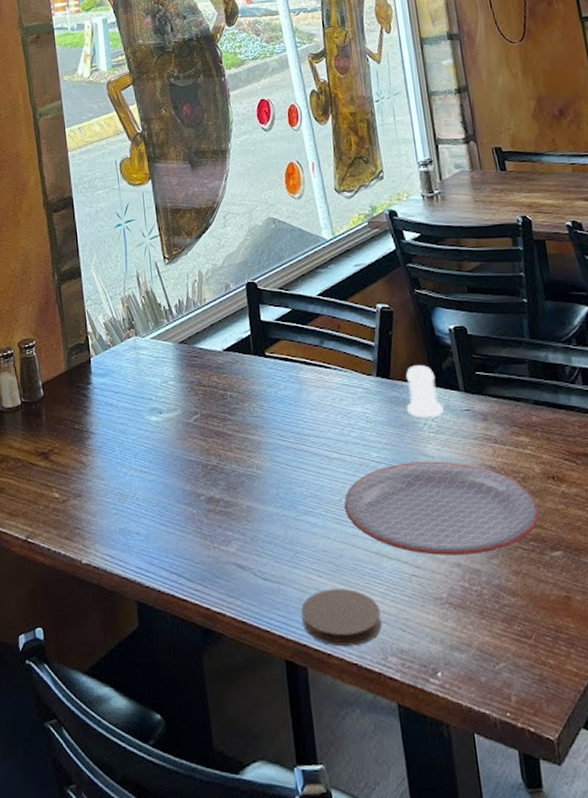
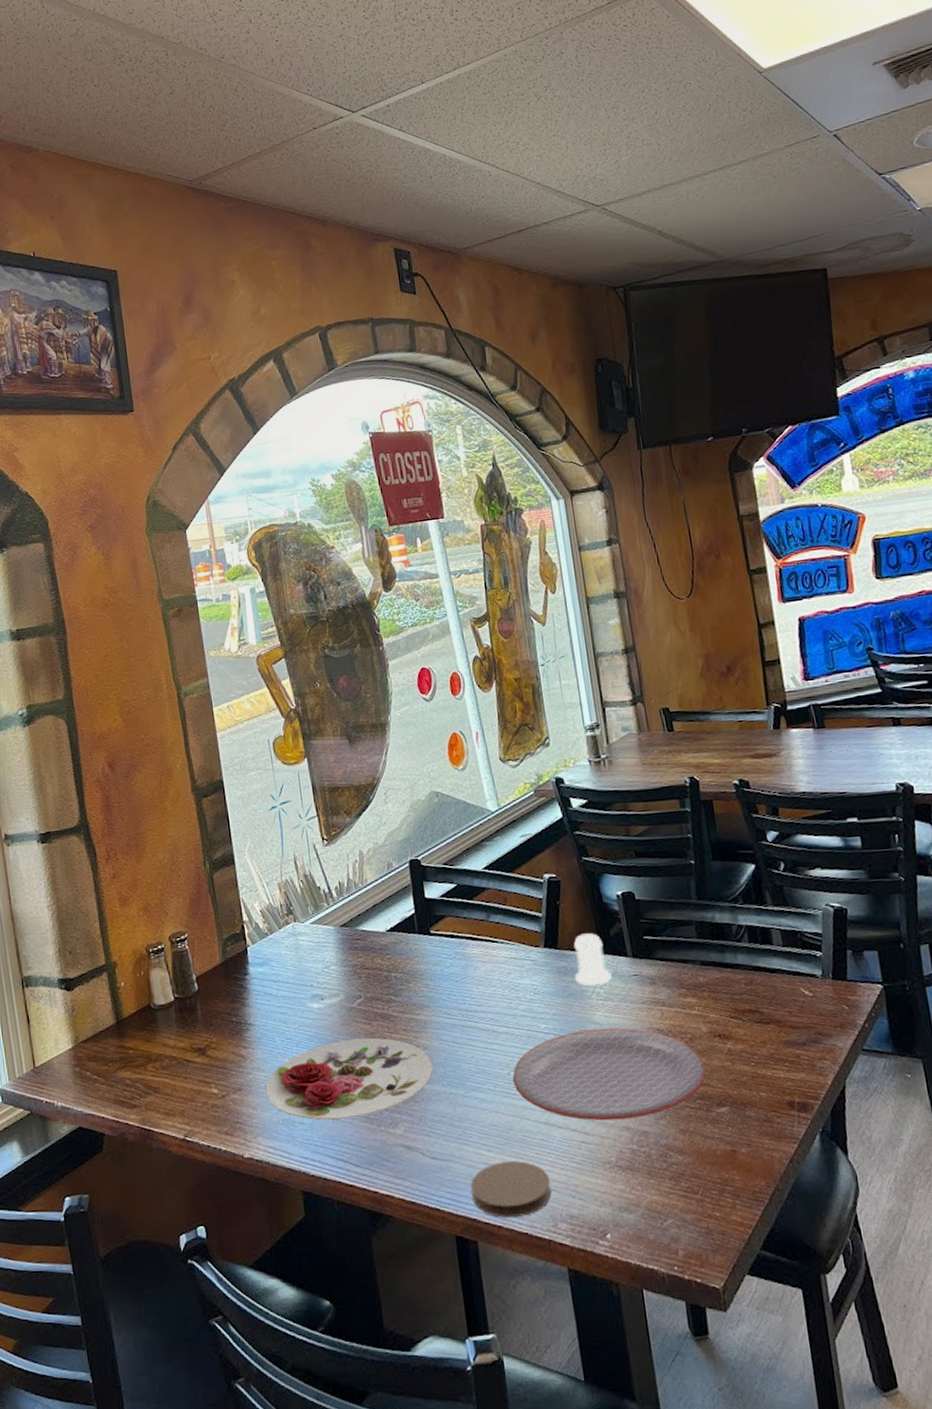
plate: none [104,454,266,533] -> present [265,1037,433,1121]

